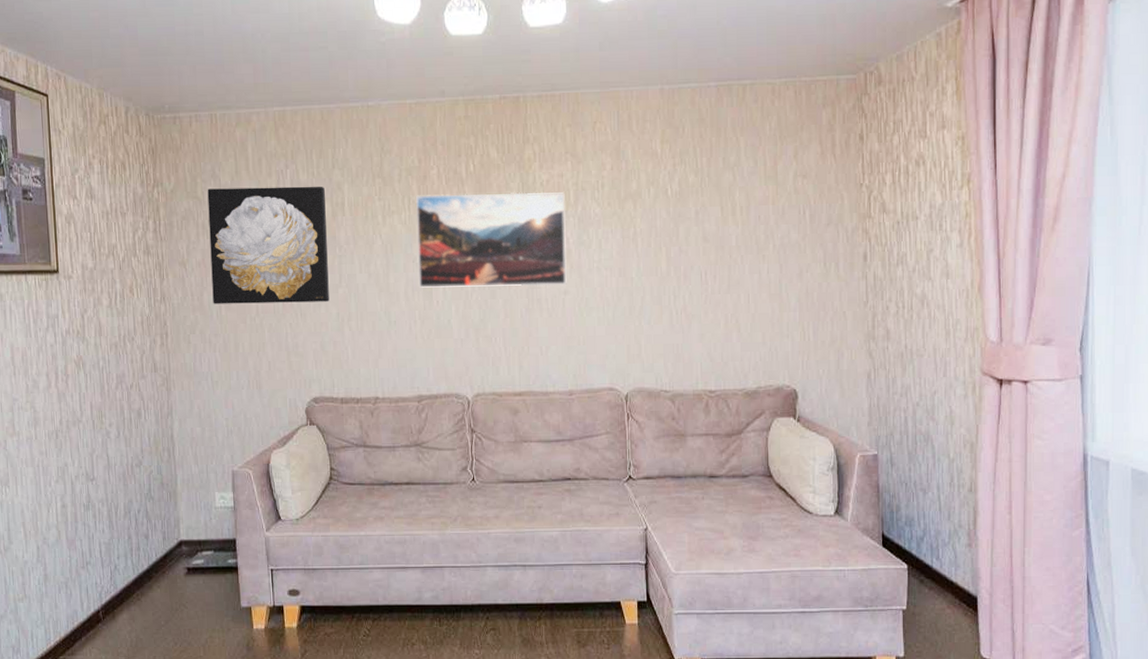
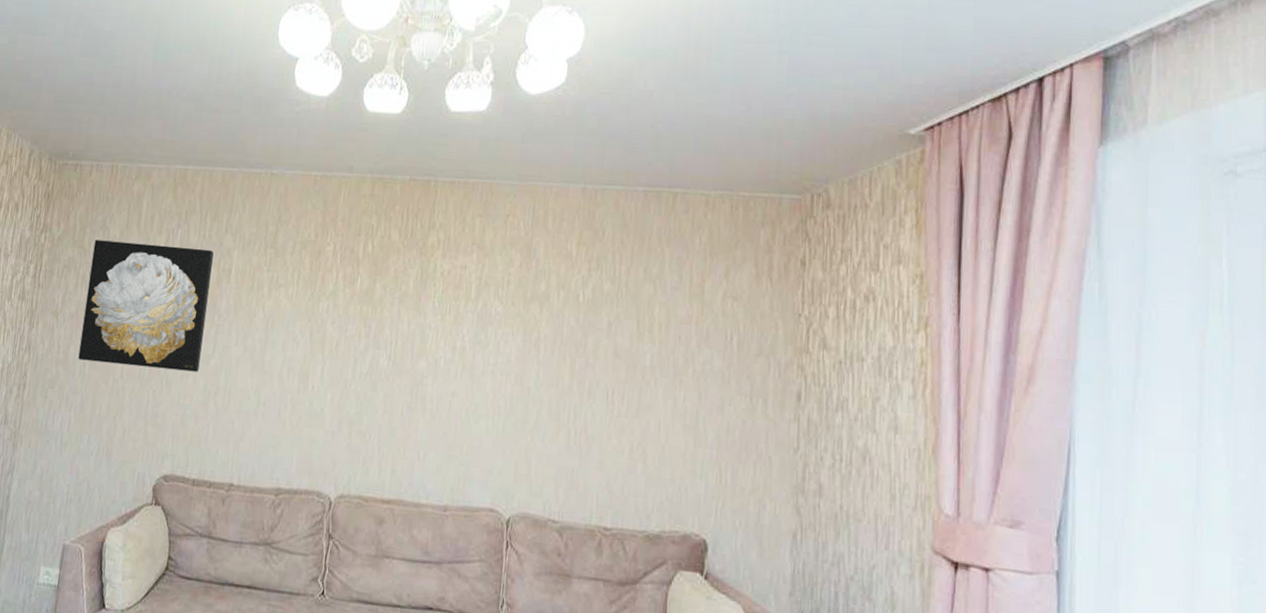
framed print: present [416,192,567,288] -> none [296,270,466,387]

